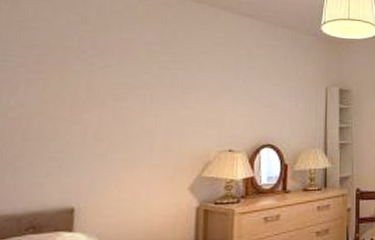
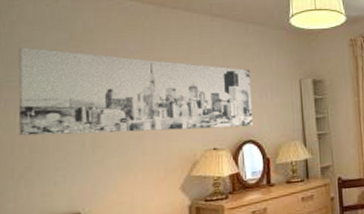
wall art: none [11,26,276,131] -> present [18,47,253,136]

